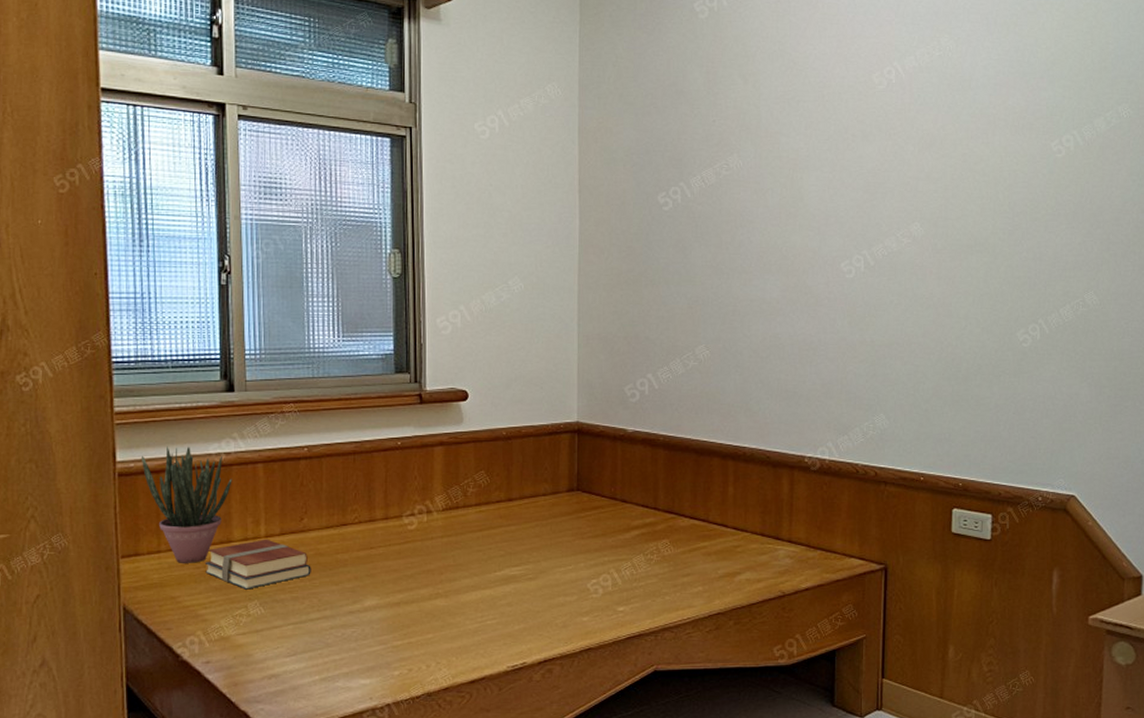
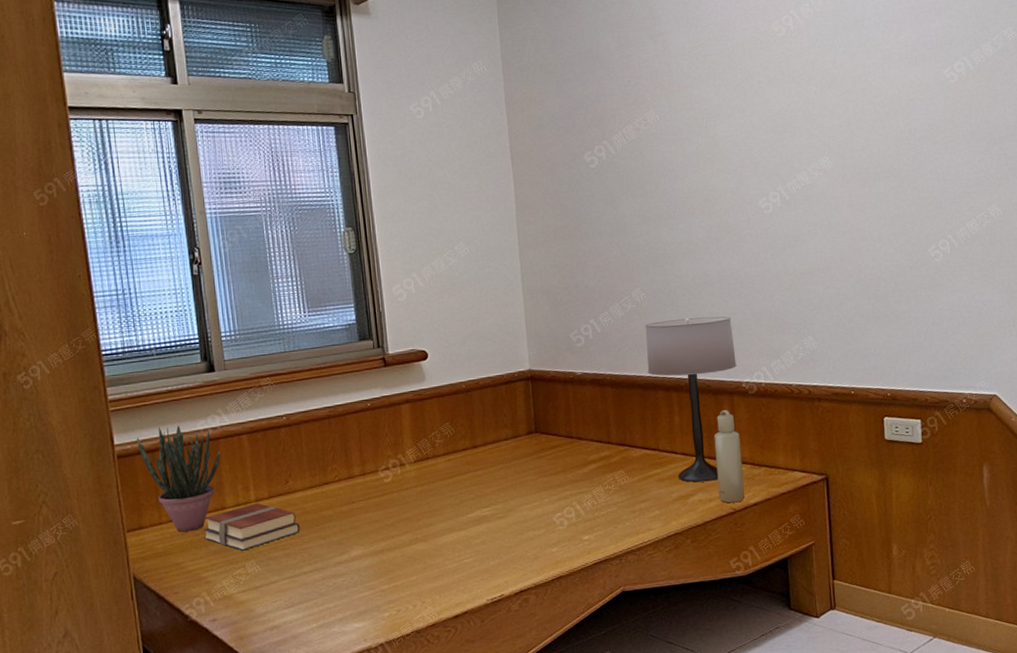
table lamp: none [704,382,801,560] -> present [645,316,737,483]
bottle: none [769,485,797,586] -> present [714,410,745,504]

